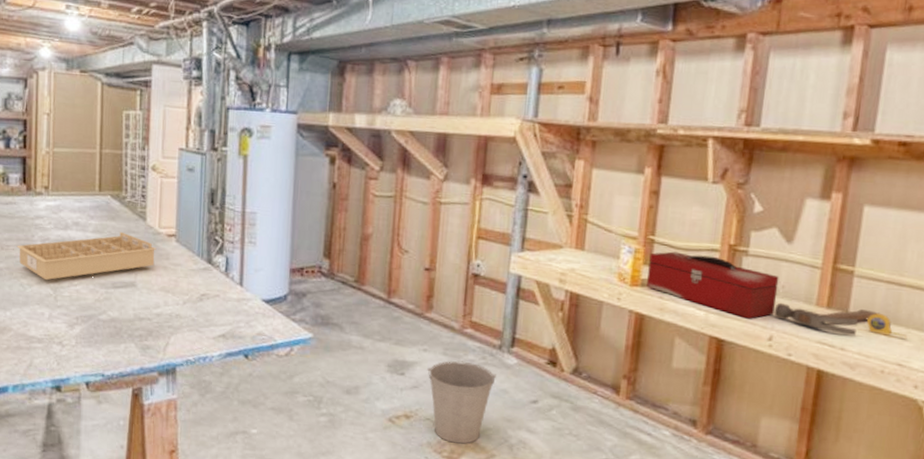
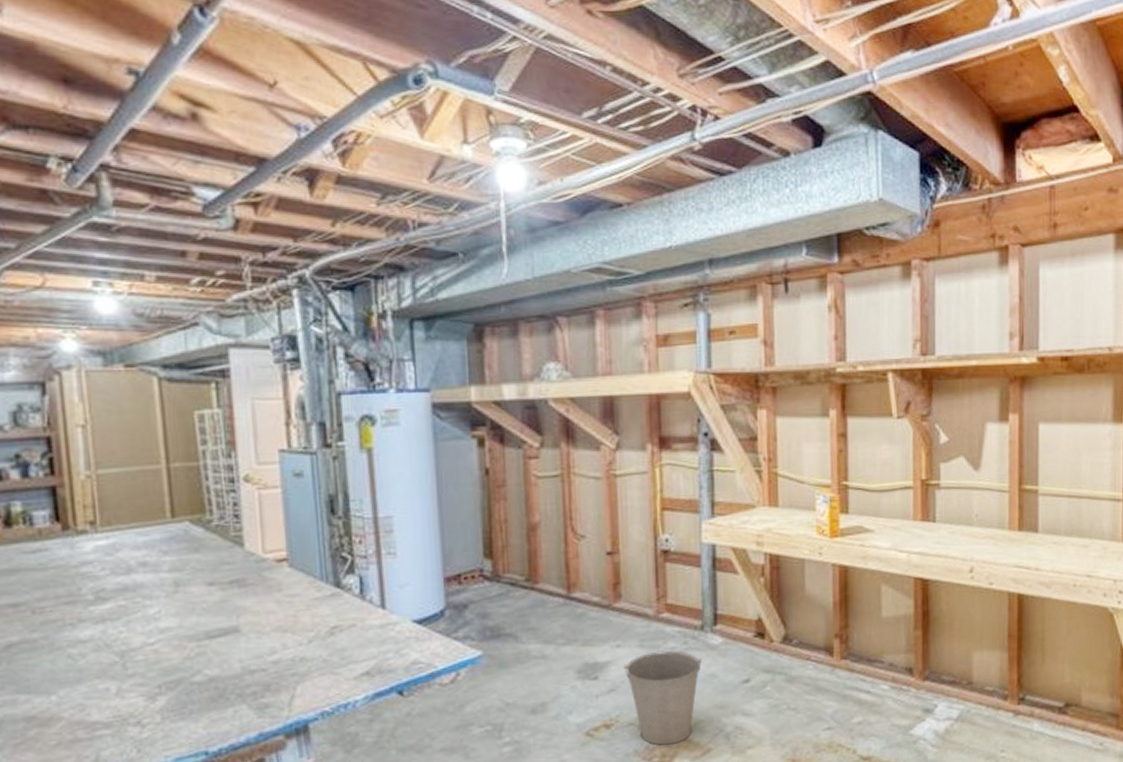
organizer tray: present [17,231,157,281] -> none [56,565,263,645]
toolbox: present [647,251,779,319] -> none [846,494,972,554]
claw hammer: present [774,302,880,337] -> none [971,526,1065,555]
tape measure: present [867,313,908,340] -> none [1056,528,1092,551]

